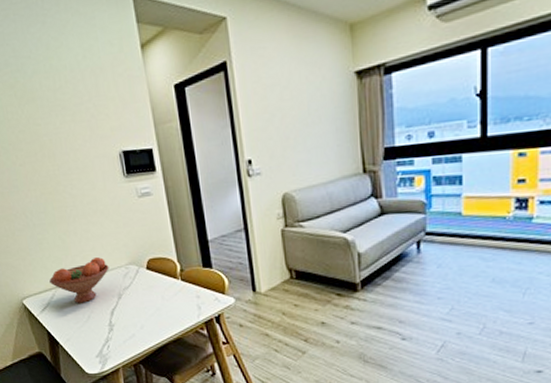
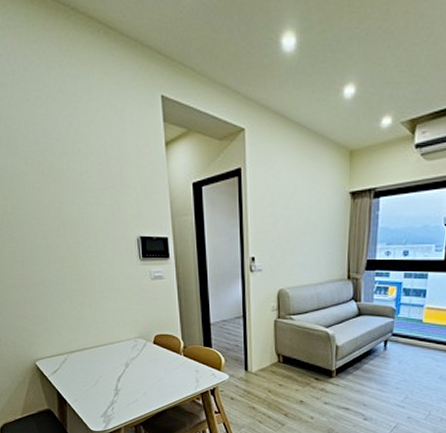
fruit bowl: present [49,257,109,303] -> none [63,329,119,369]

